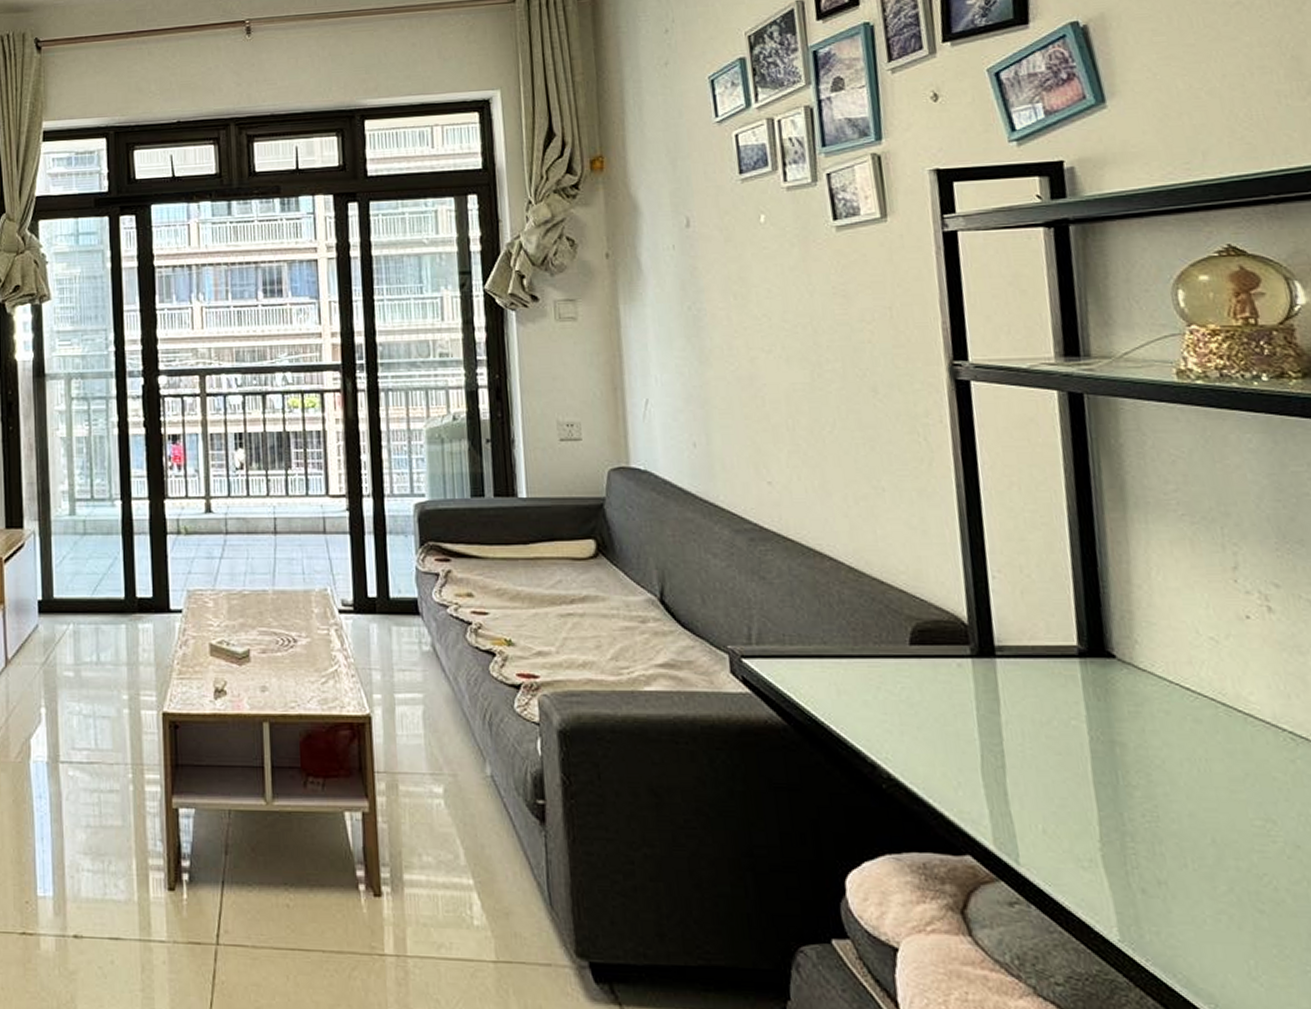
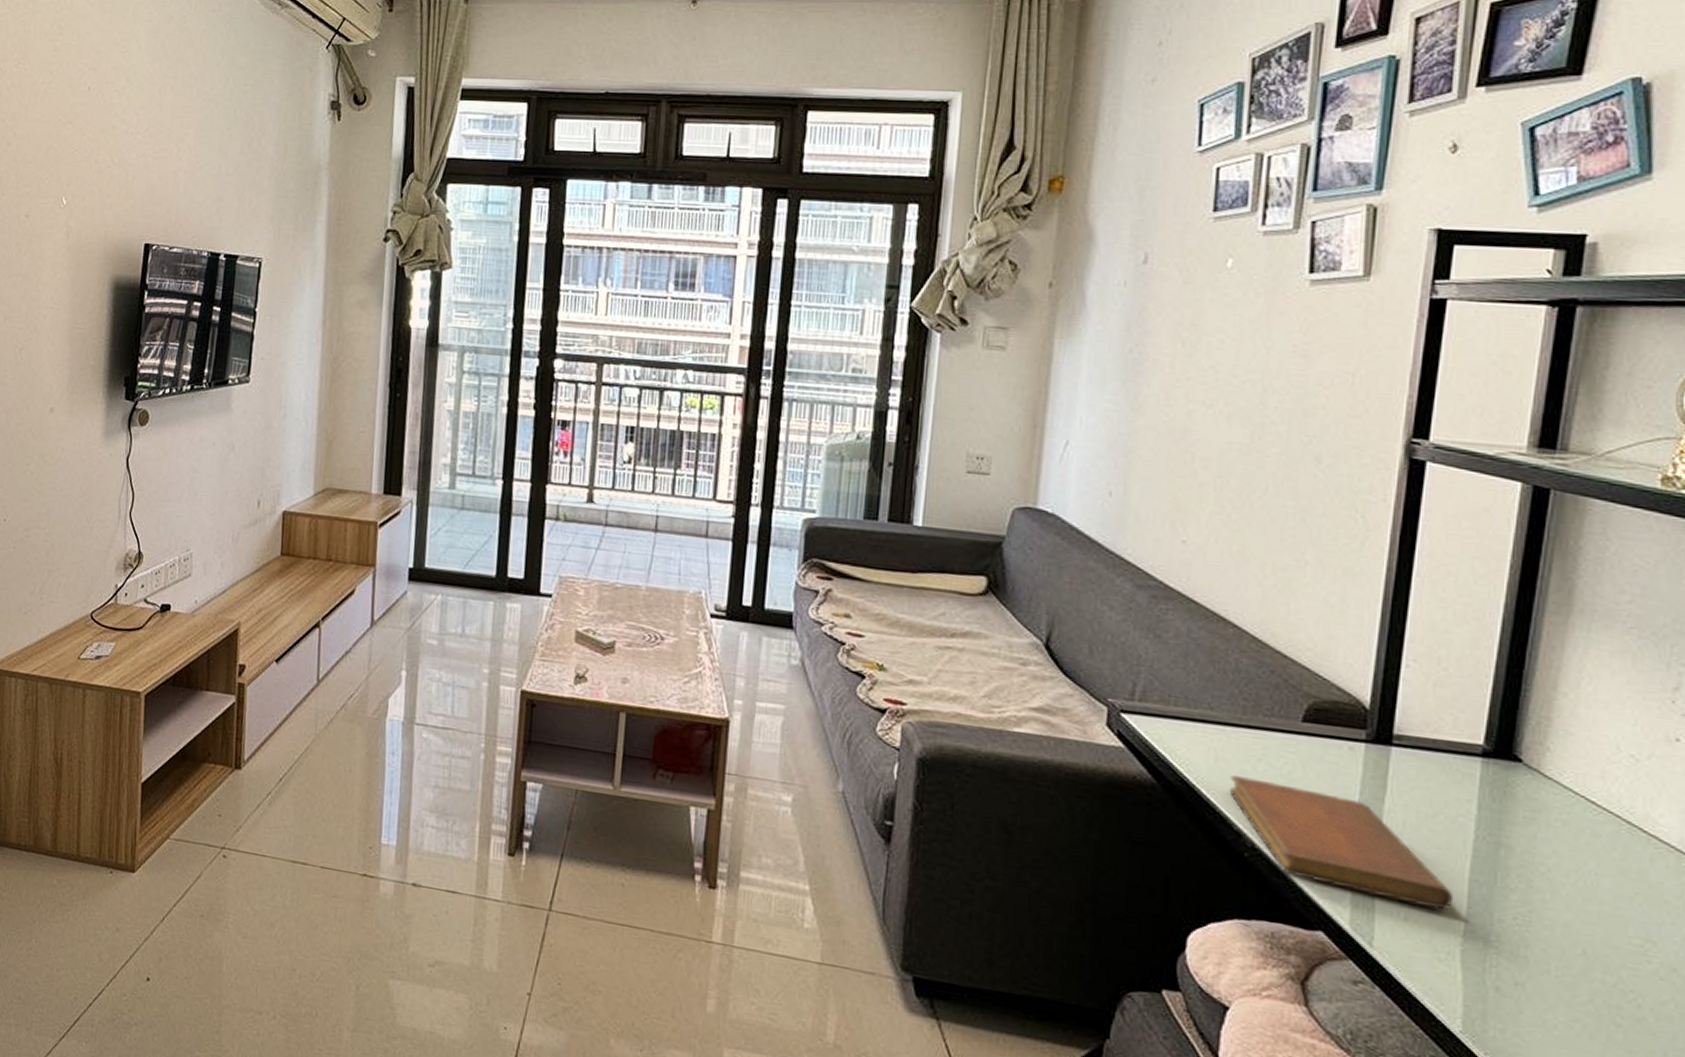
notebook: none [854,707,1084,817] -> present [1228,775,1454,911]

